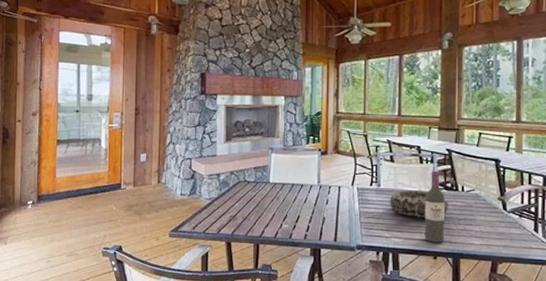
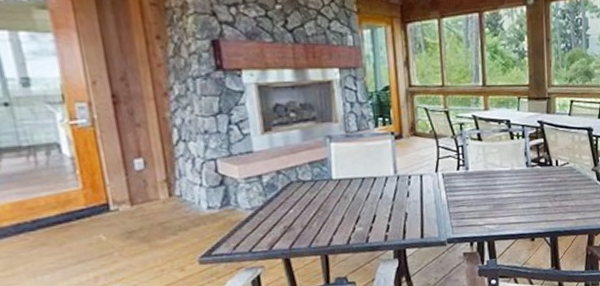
decorative bowl: present [389,190,449,217] -> none [480,169,544,200]
wine bottle: present [424,171,445,243] -> none [518,146,541,224]

